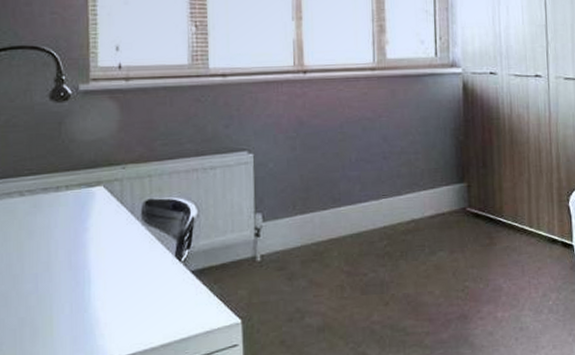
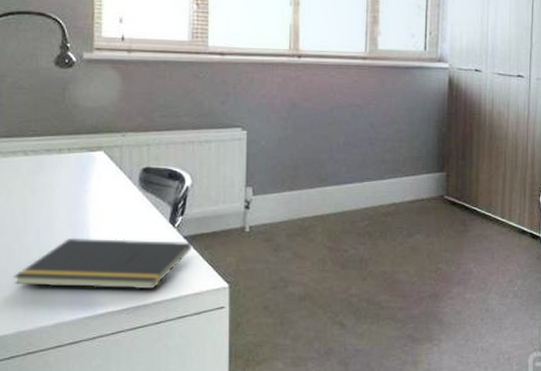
notepad: none [11,276,200,336] -> present [13,237,191,290]

